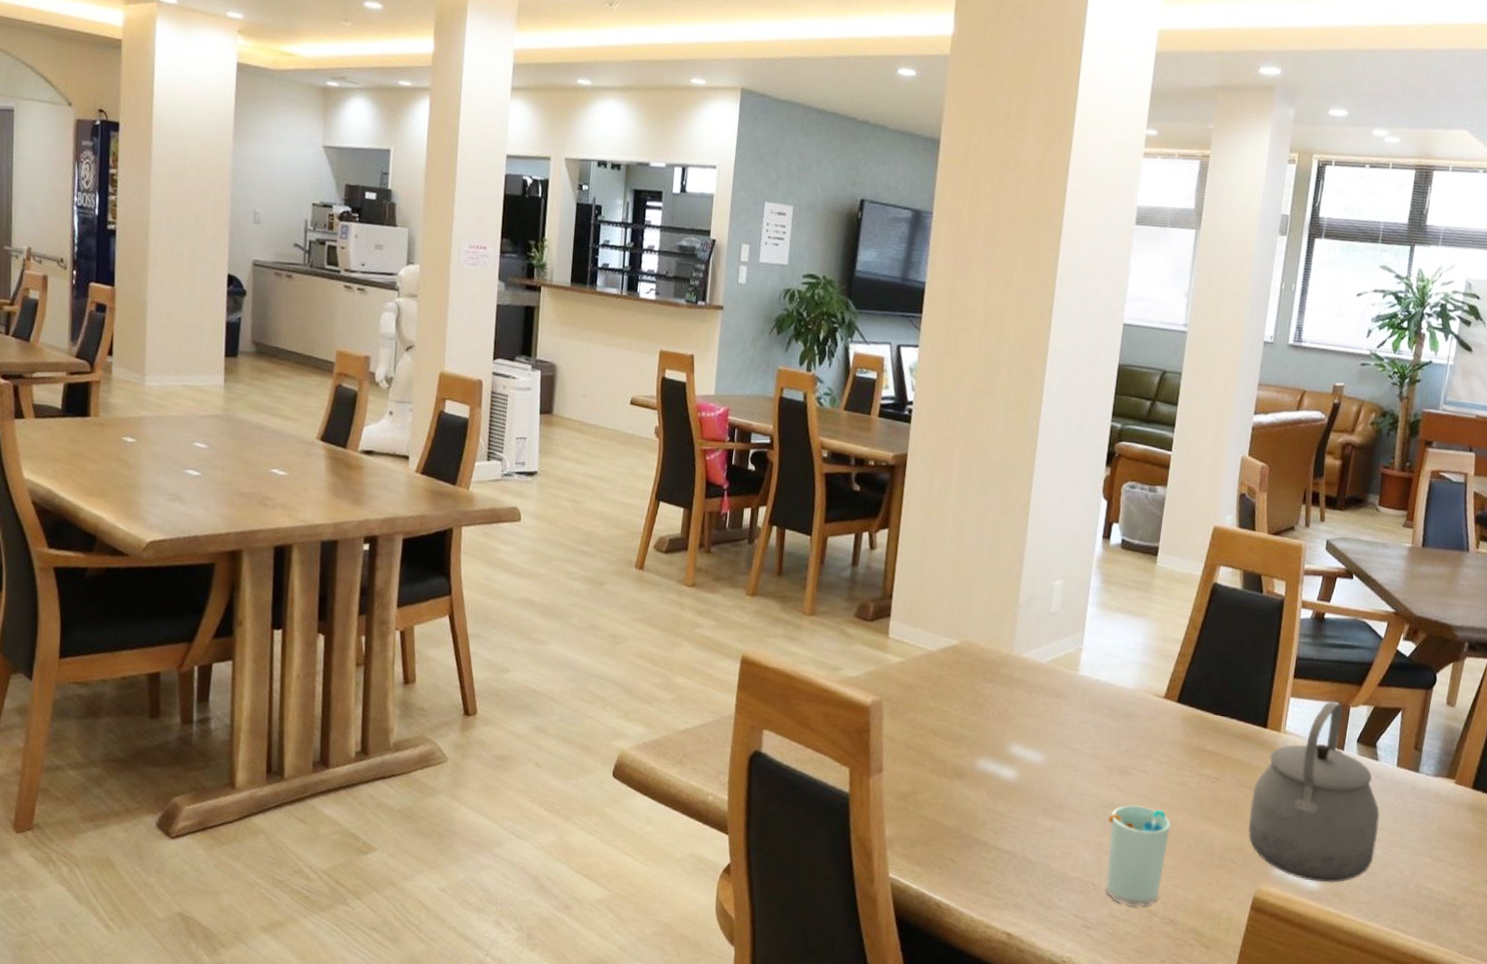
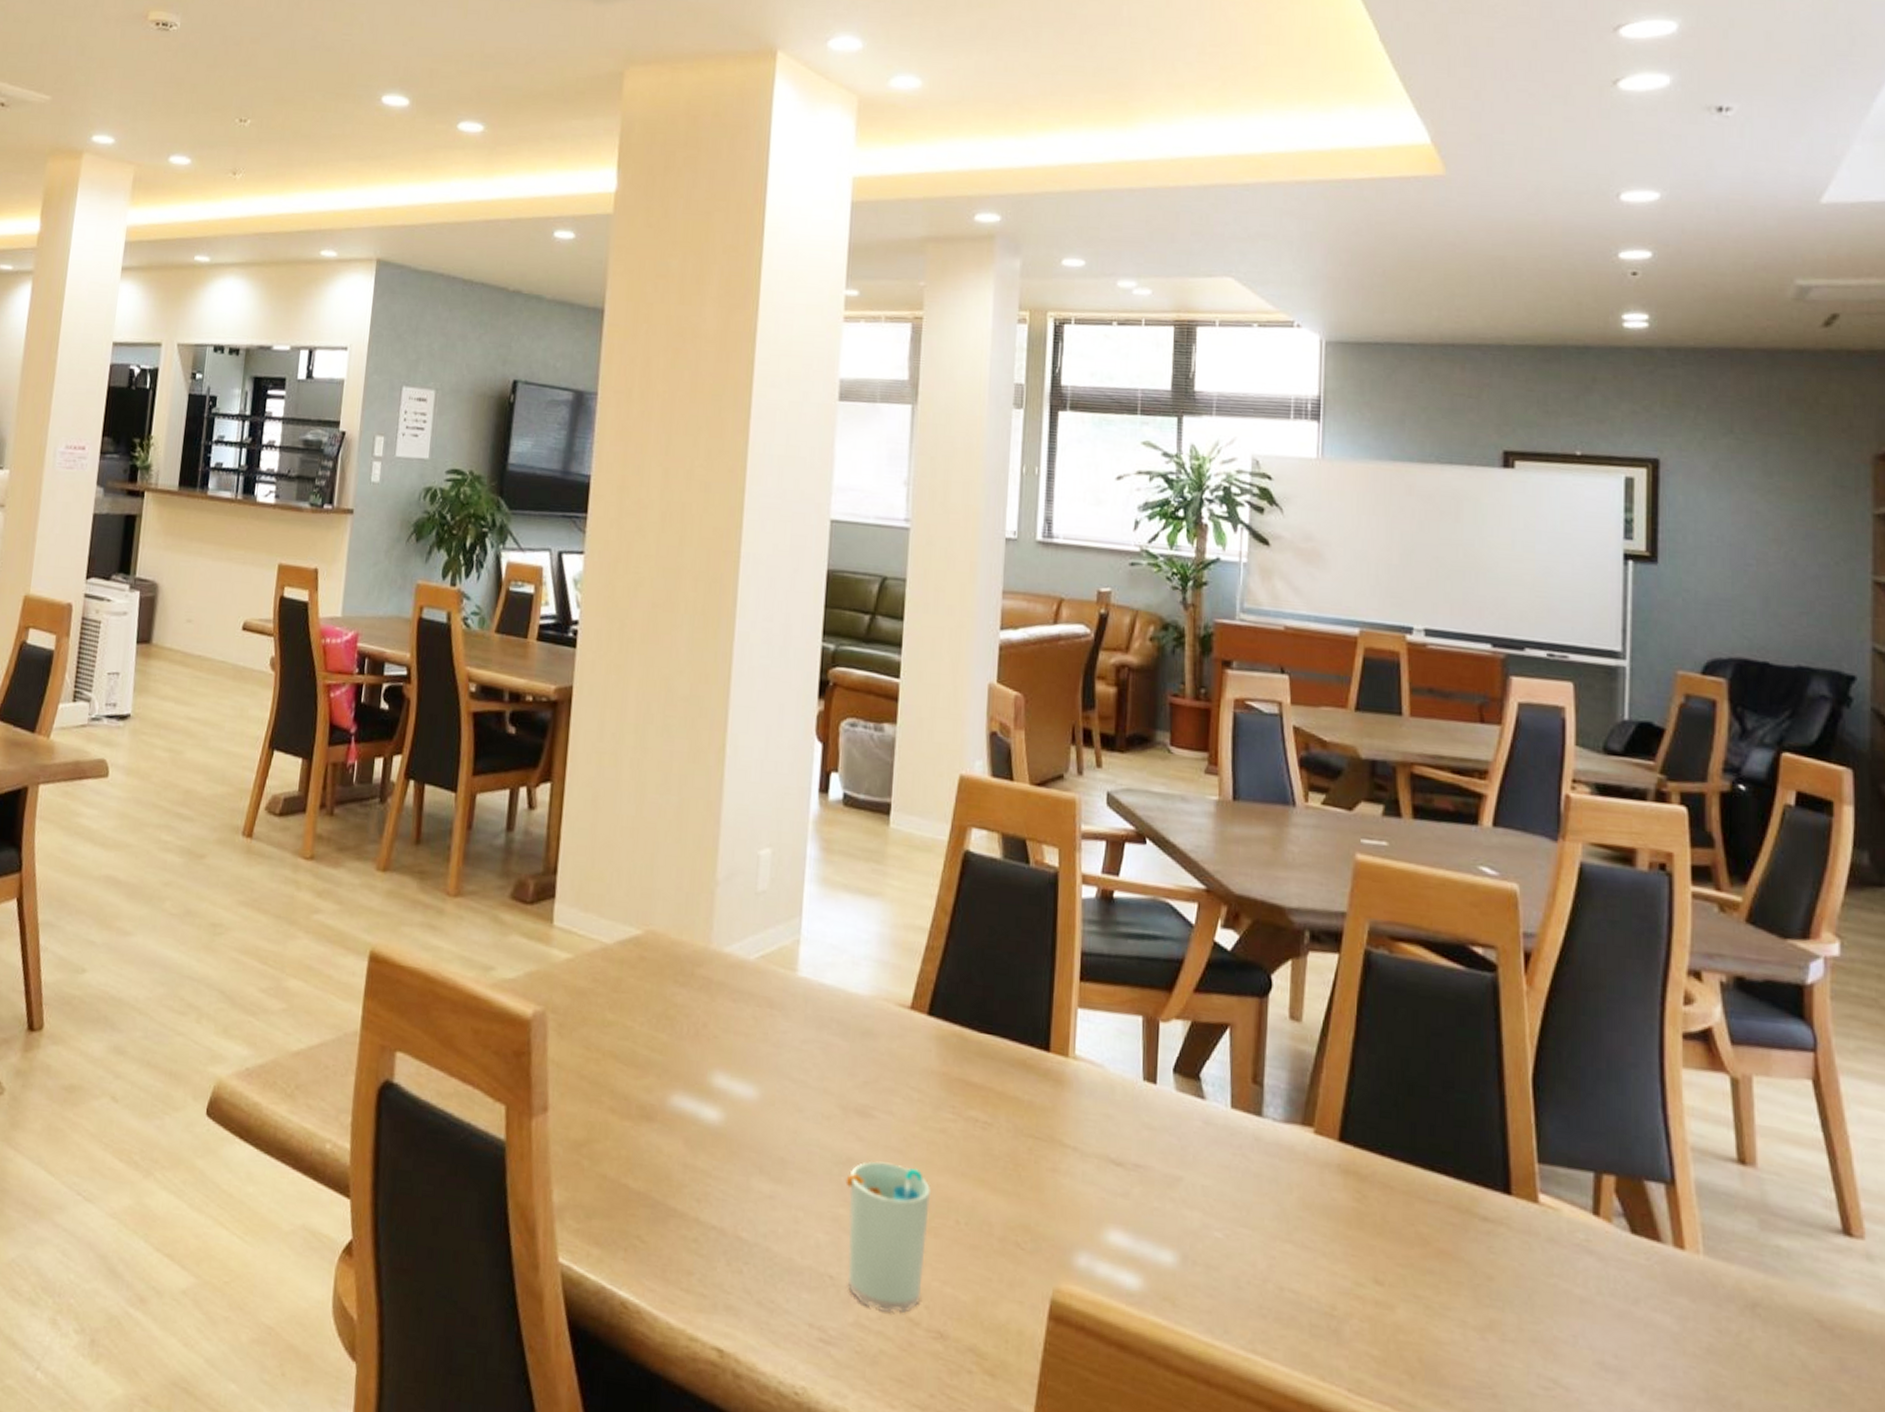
tea kettle: present [1248,701,1380,883] -> none [1035,1013,1216,1280]

